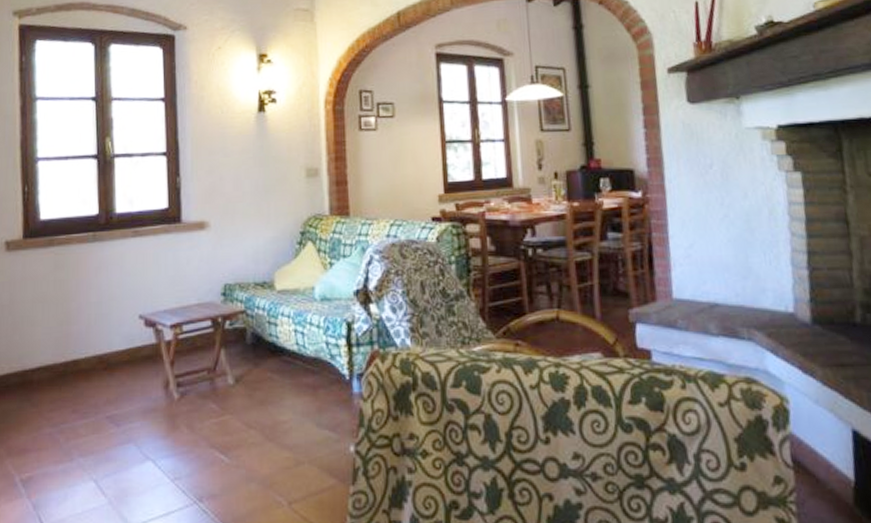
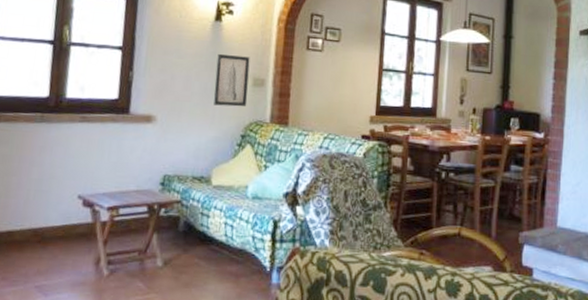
wall art: none [265,146,303,203] -> present [213,53,250,107]

